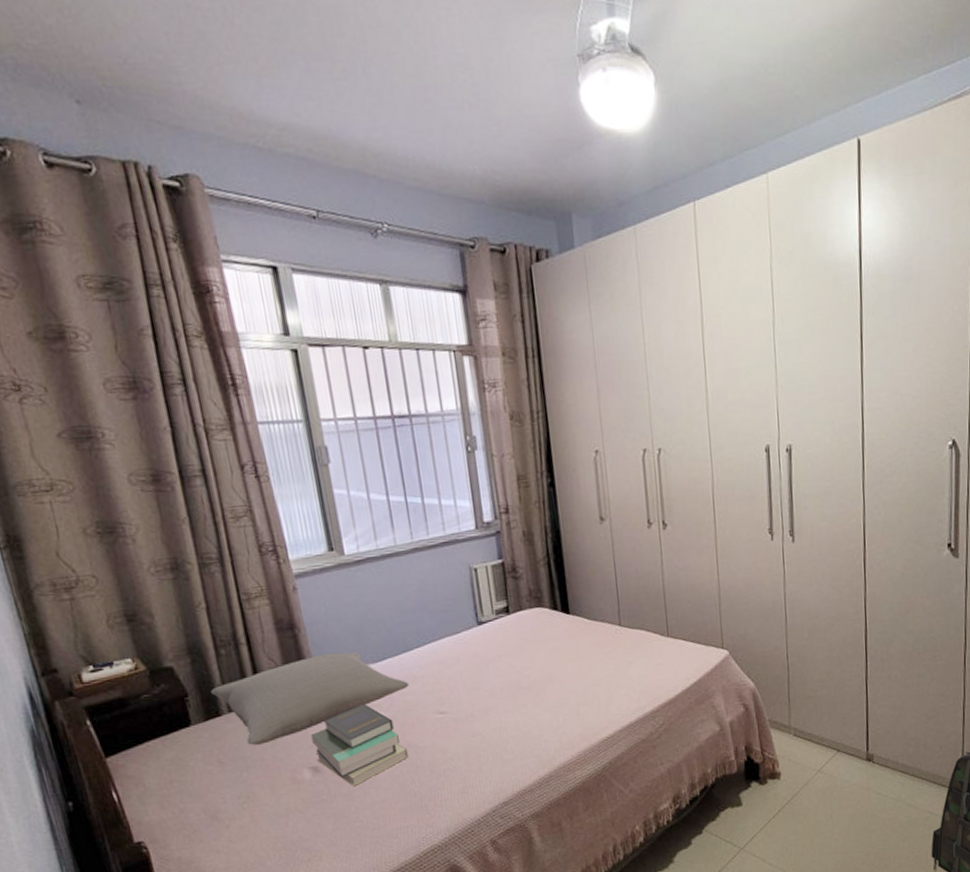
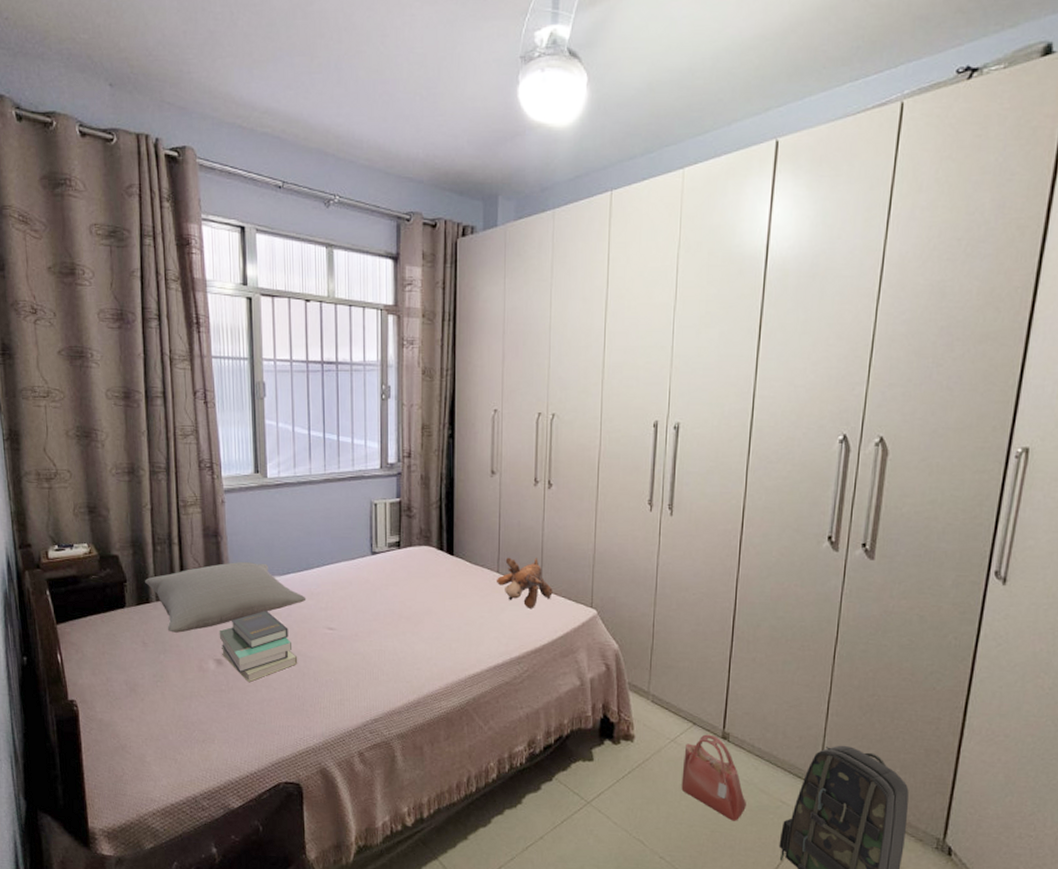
stuffed animal: none [618,604,681,659] -> present [496,557,553,608]
handbag: none [831,759,896,841] -> present [681,734,746,821]

